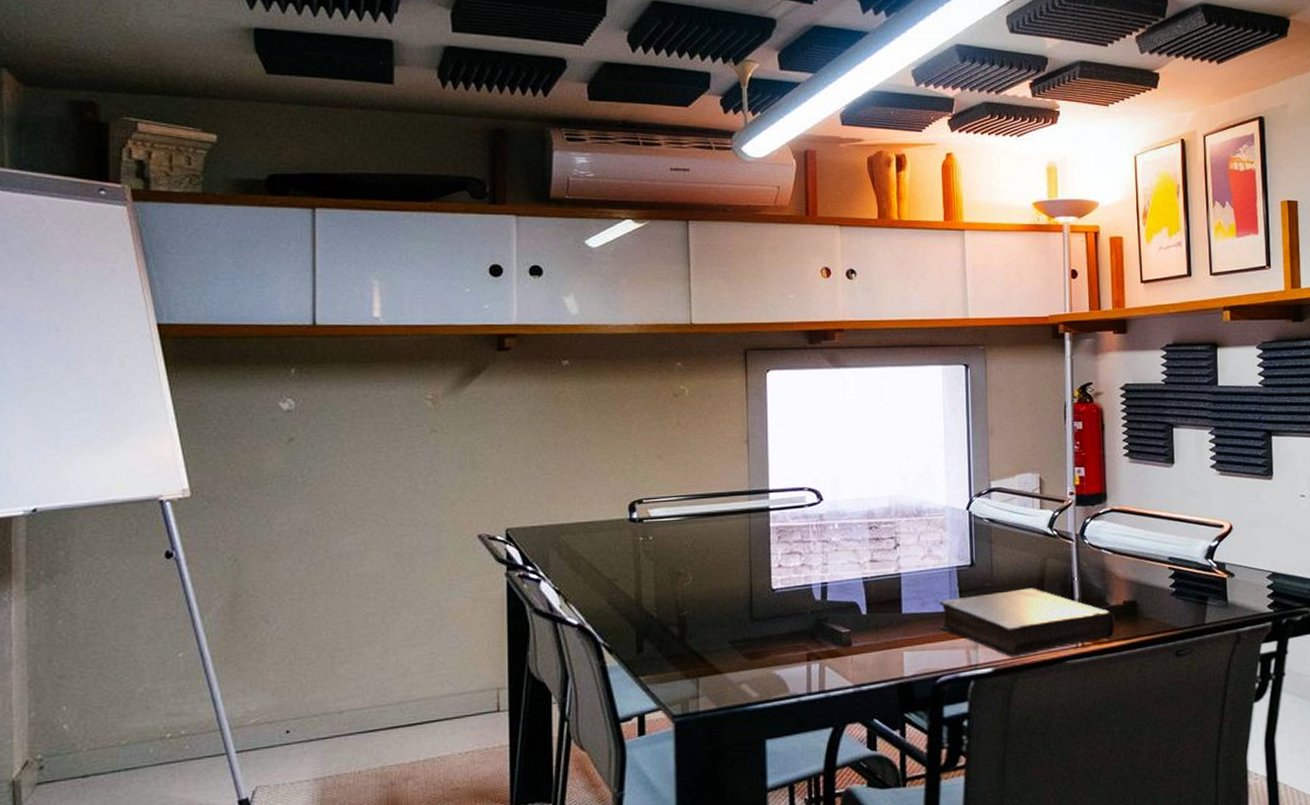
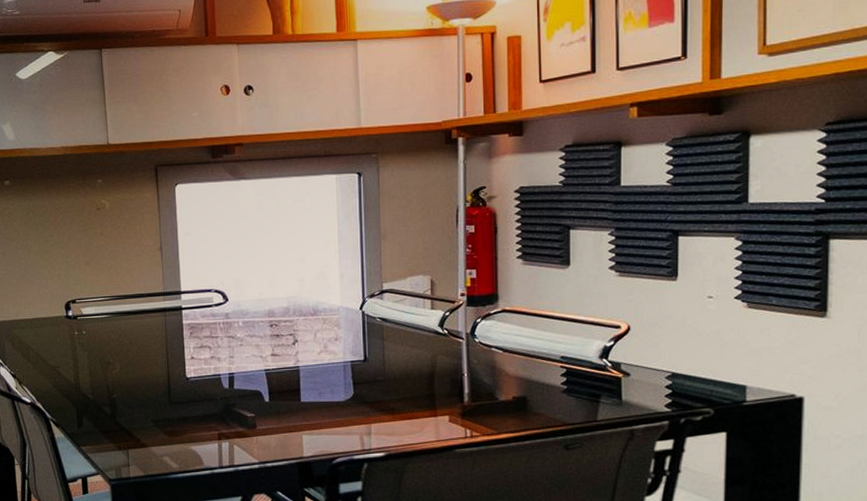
book: present [939,588,1116,657] -> none [335,382,505,444]

